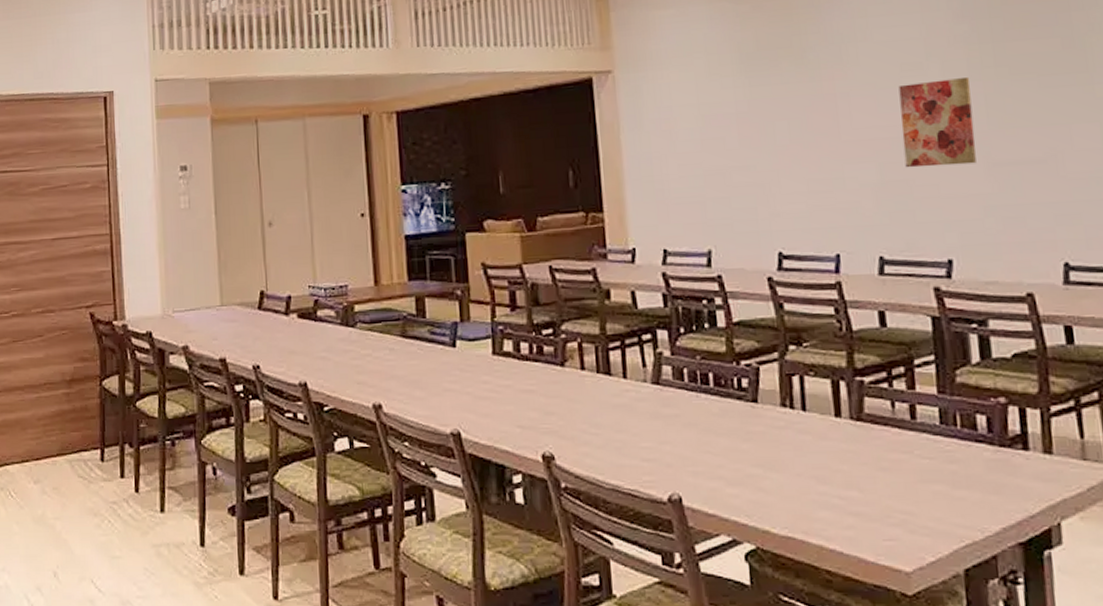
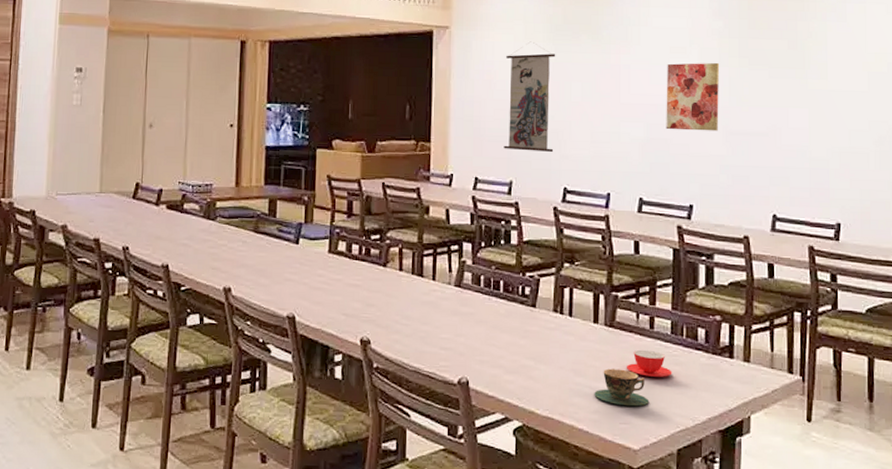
wall scroll: none [687,77,761,212] -> present [504,41,556,152]
teacup: none [845,472,920,518] -> present [594,368,650,407]
teacup: none [884,446,948,480] -> present [626,349,672,377]

